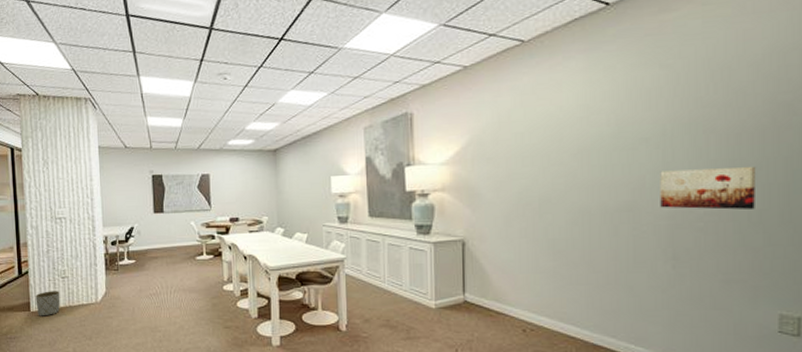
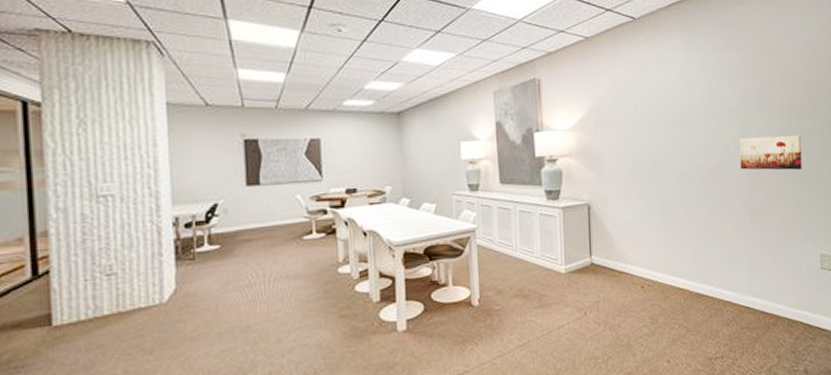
planter: present [35,291,60,316] -> none [61,293,103,331]

